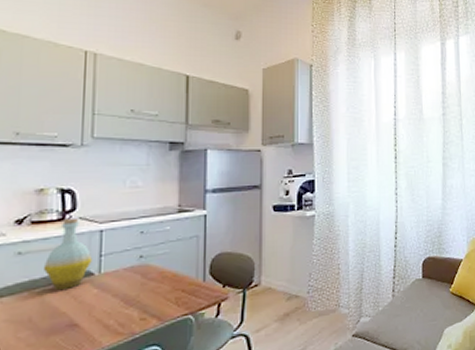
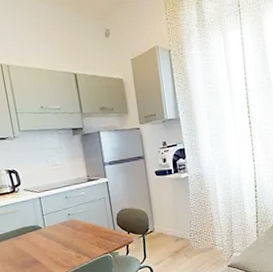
bottle: present [43,217,93,290] -> none [9,189,39,239]

